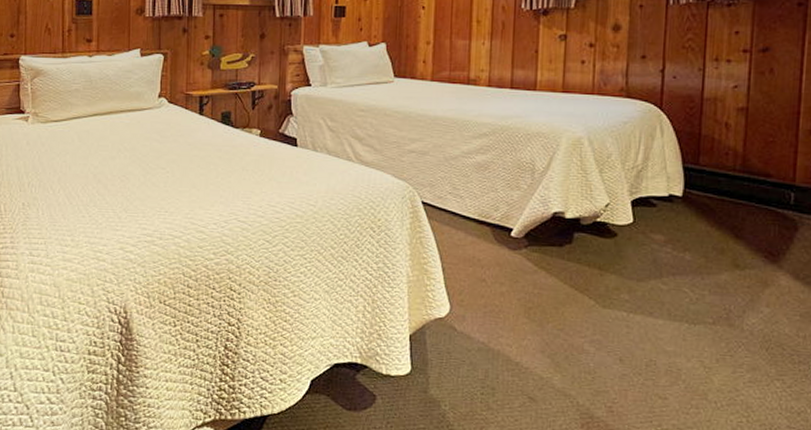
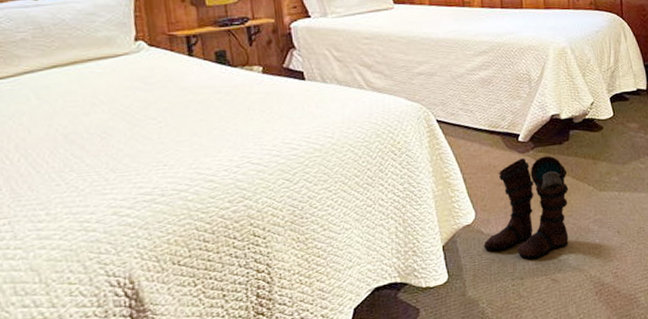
boots: none [454,255,565,370] -> present [483,155,569,259]

